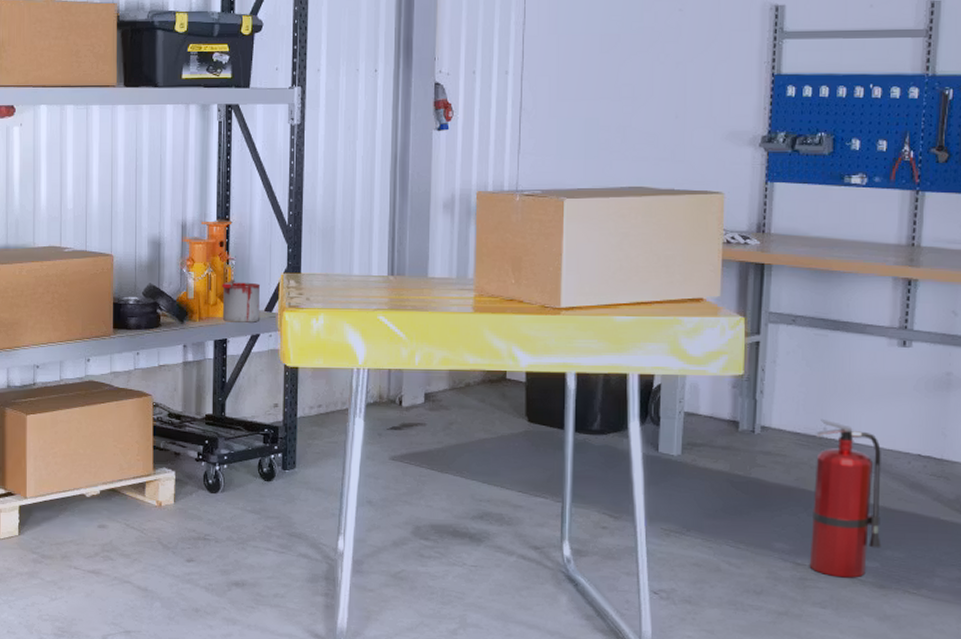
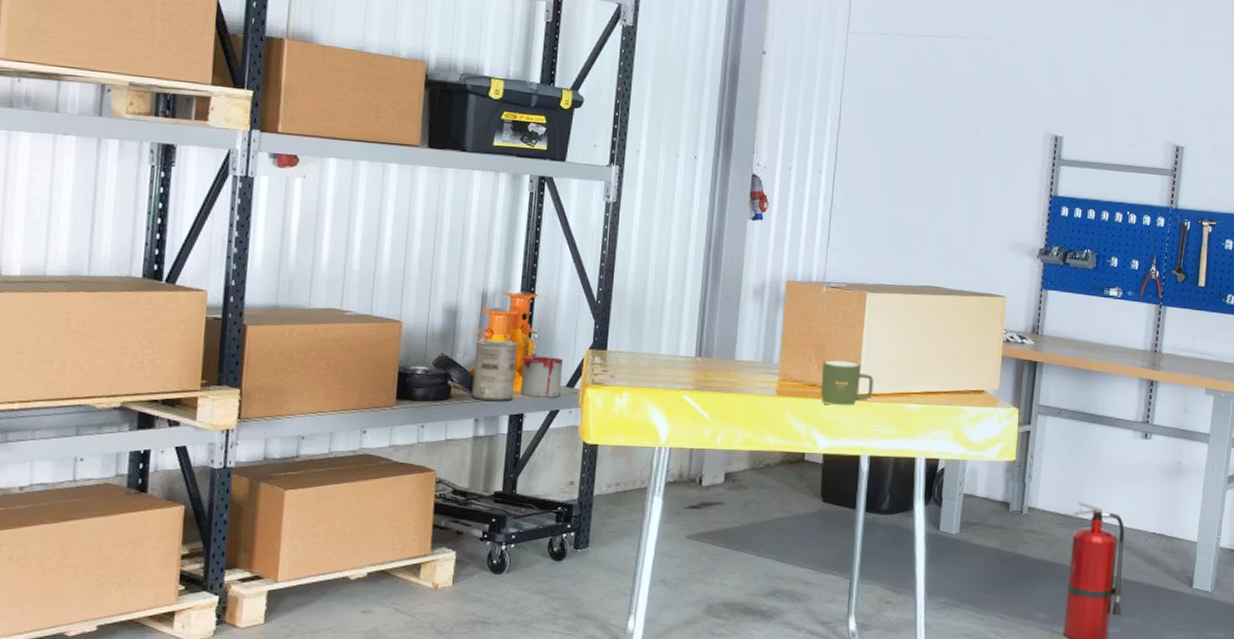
paint can: none [179,268,217,328] -> present [471,339,518,402]
mug: none [520,273,576,322] -> present [821,360,874,407]

